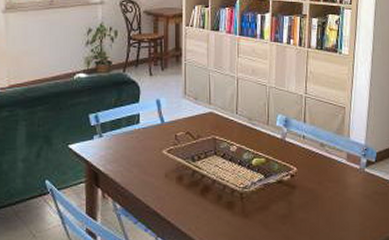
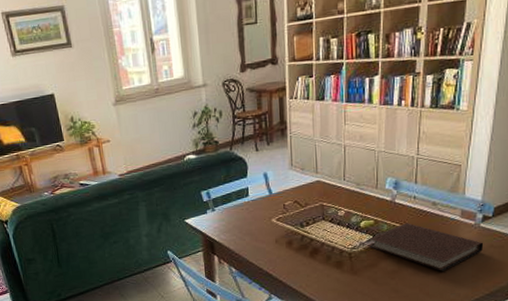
notebook: none [260,163,369,218] -> present [369,223,484,271]

